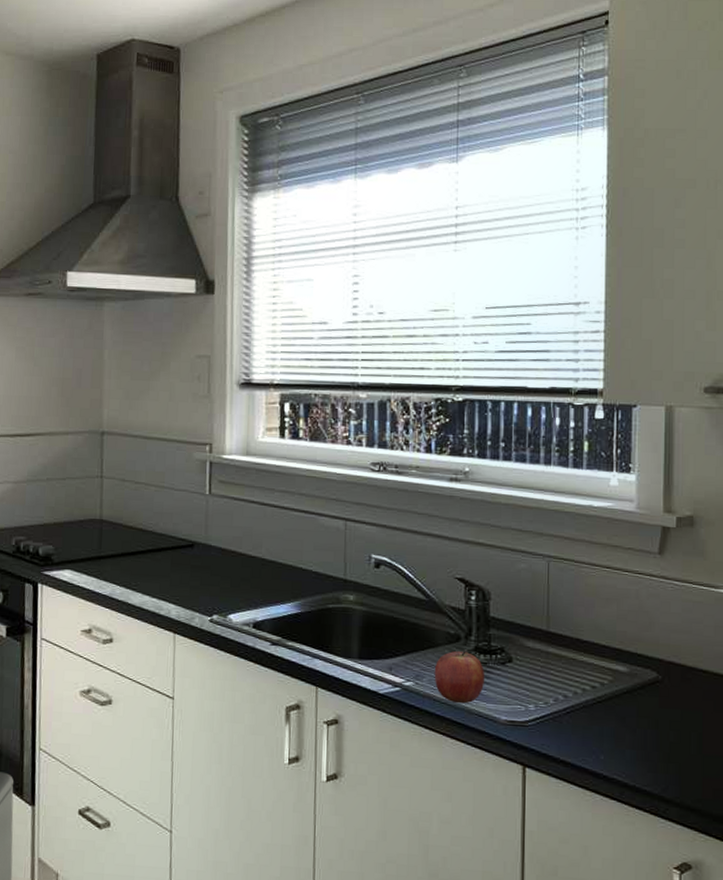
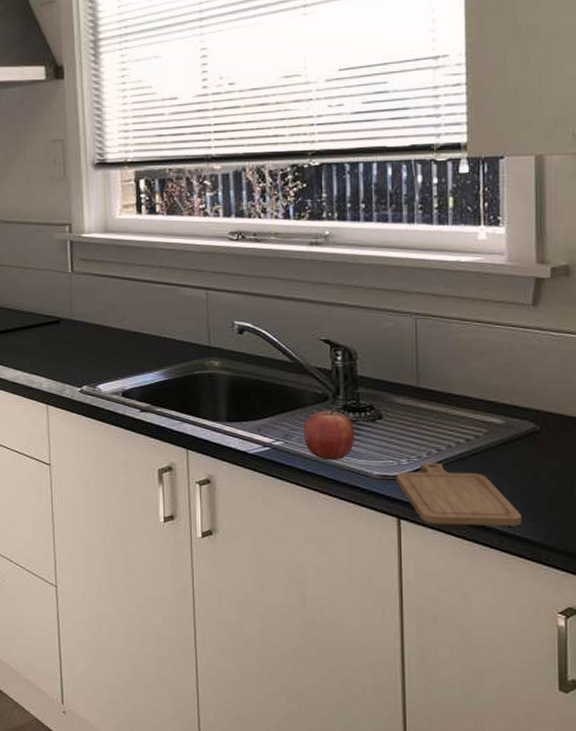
chopping board: none [523,708,642,778] -> present [396,462,521,526]

